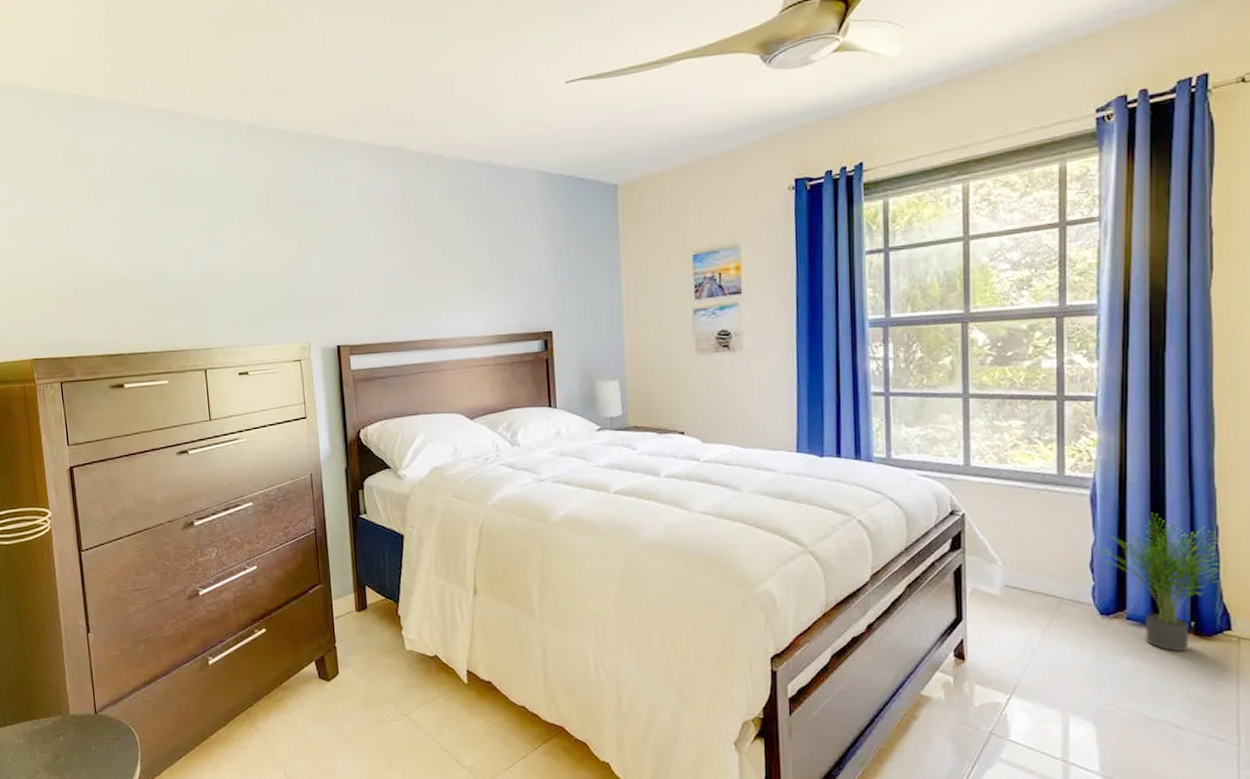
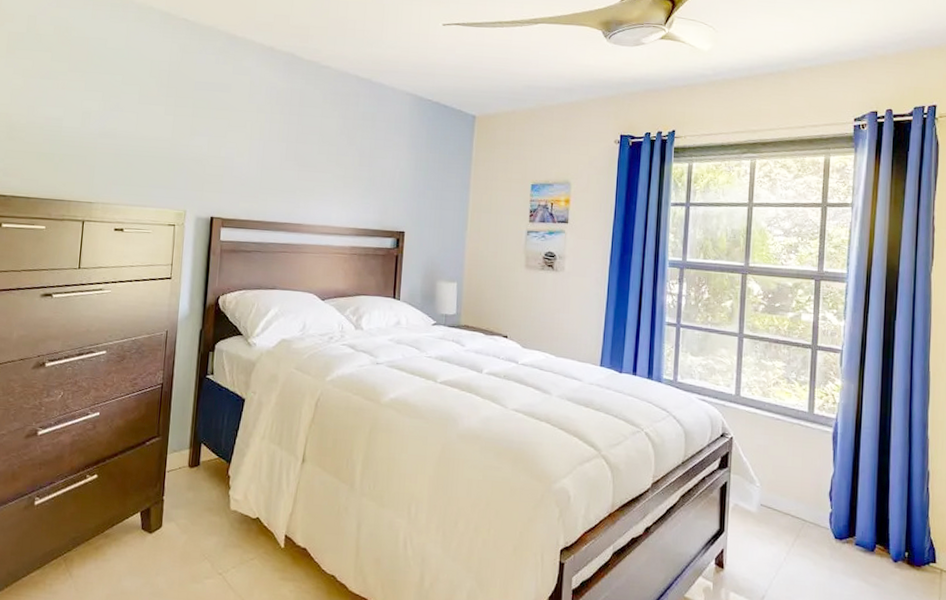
potted plant: present [1094,513,1228,652] -> none [833,454,935,579]

